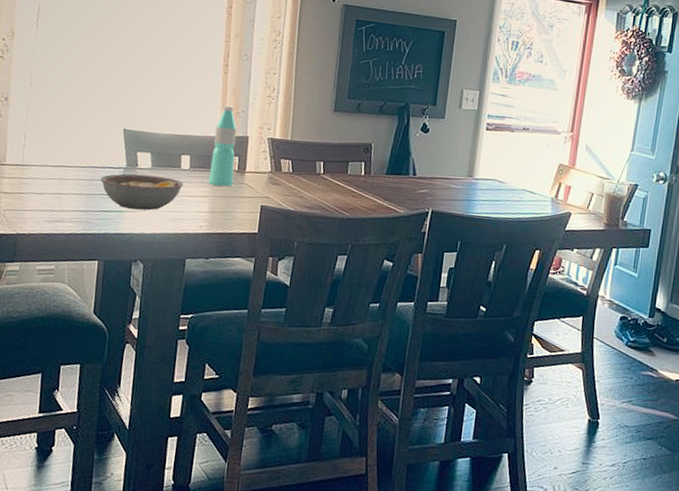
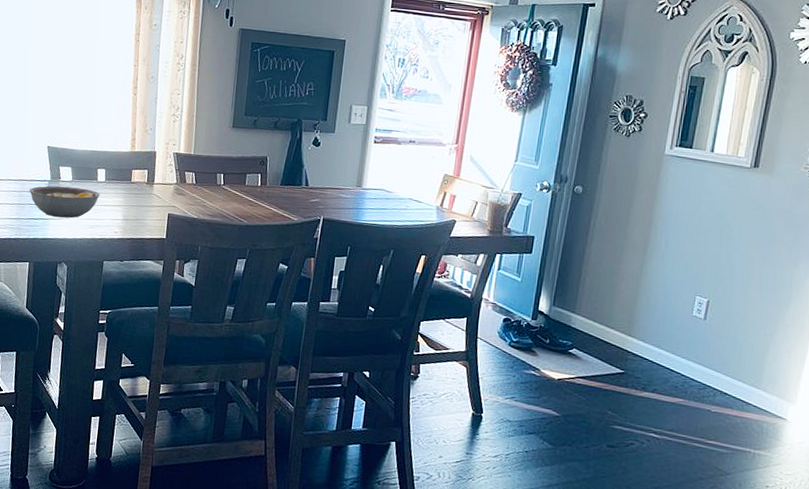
water bottle: present [208,105,237,187] -> none [121,124,146,197]

